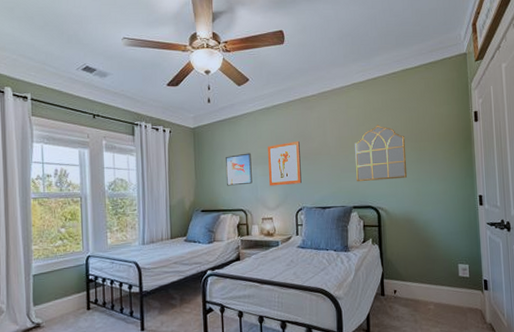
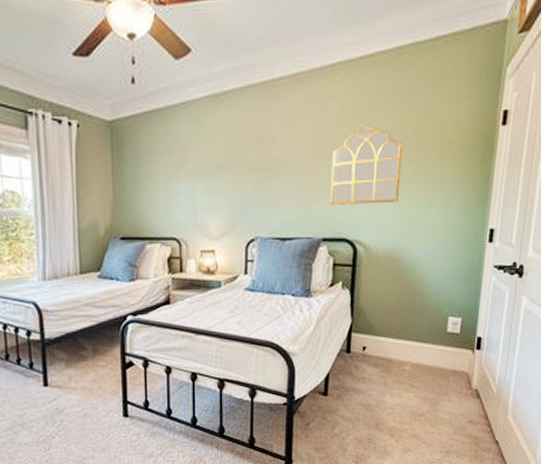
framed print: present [226,153,252,186] -> none [155,160,190,206]
wall art: present [268,140,302,186] -> none [212,144,257,208]

